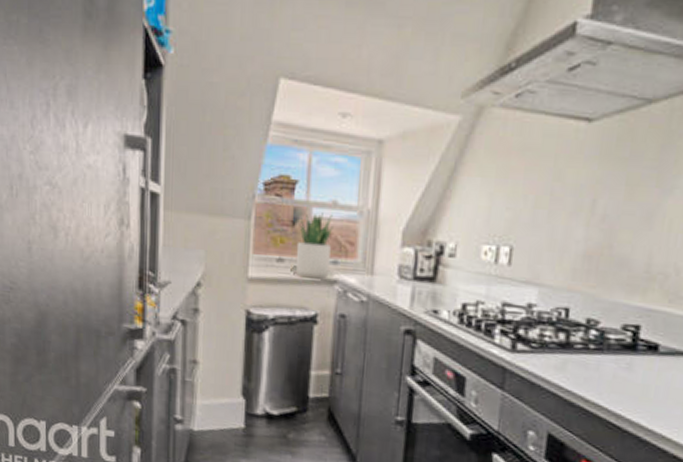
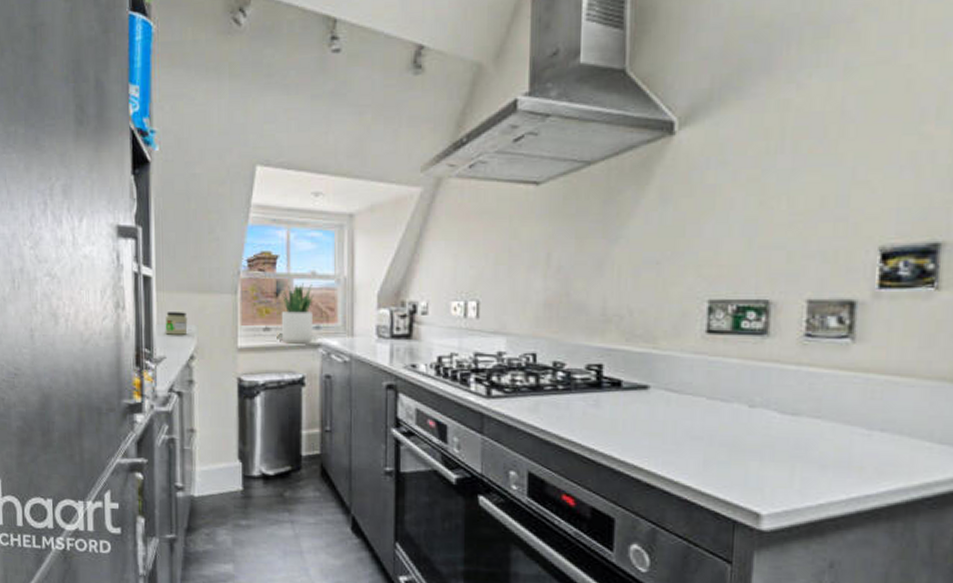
jar: none [171,233,196,260] -> present [165,312,188,335]

